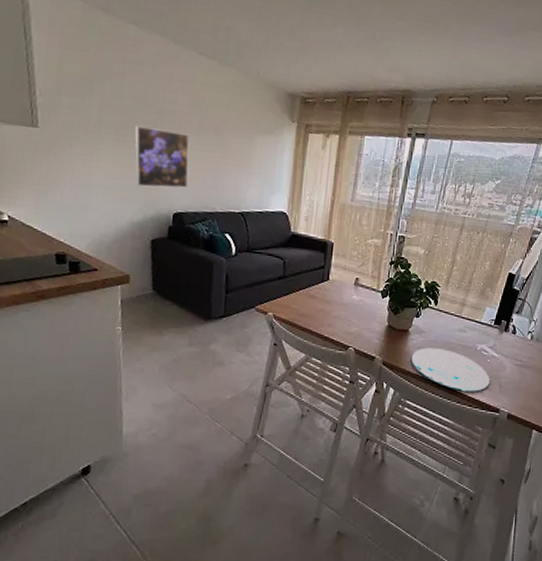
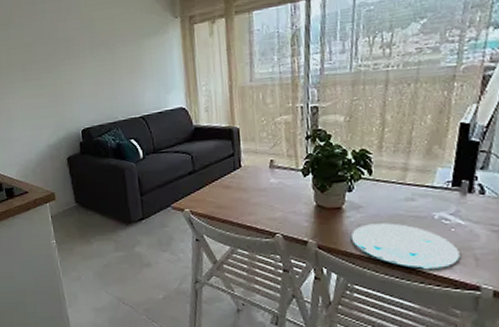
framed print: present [134,126,189,188] -> none [38,55,90,112]

